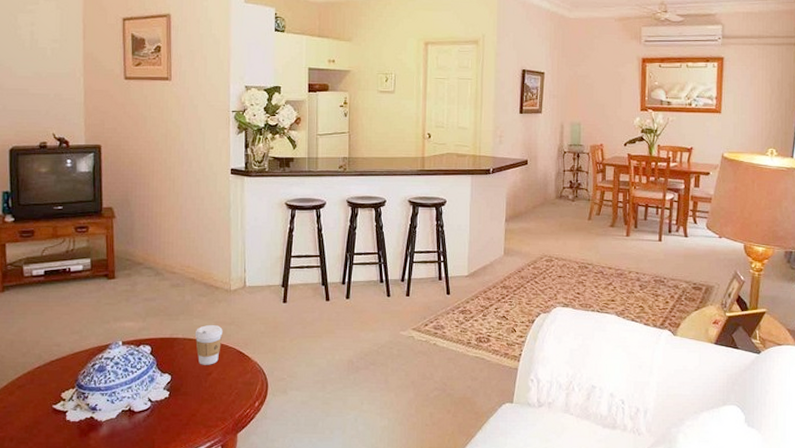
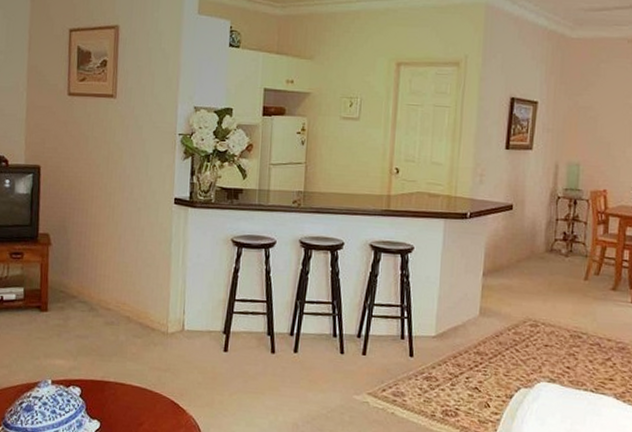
coffee cup: present [194,324,223,365] -> none [127,369,157,415]

